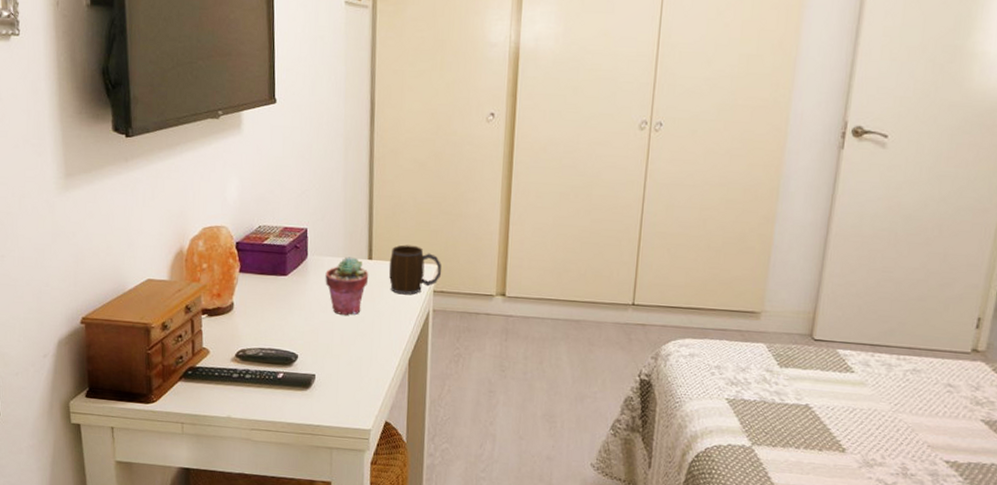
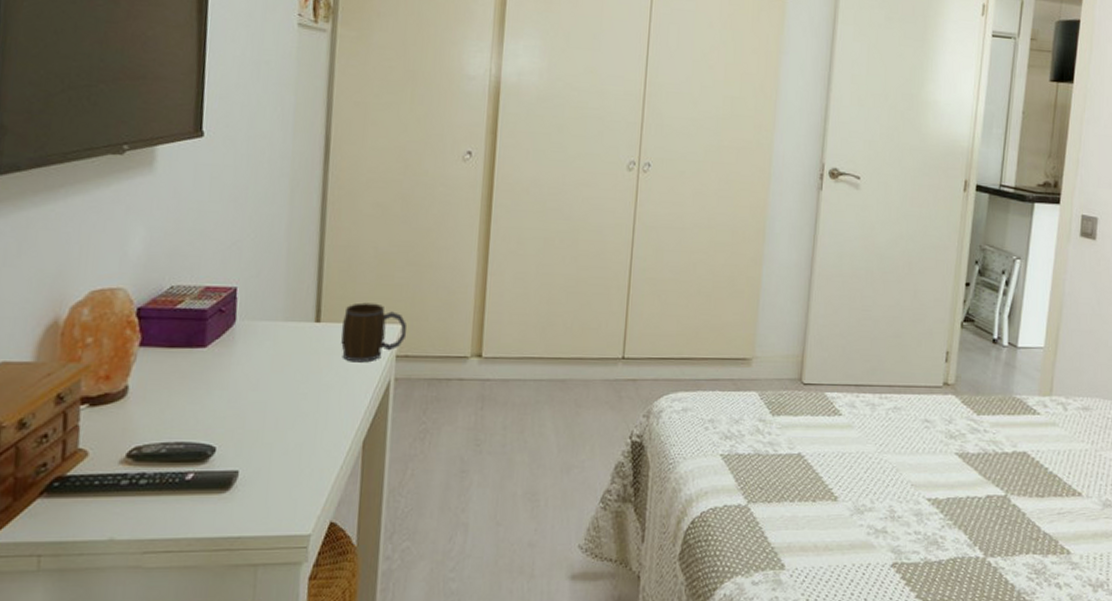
potted succulent: present [325,257,369,315] -> none [257,320,316,392]

